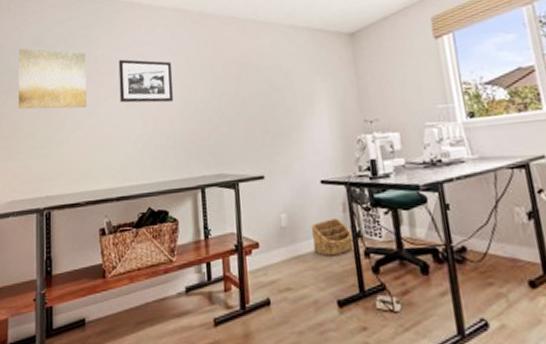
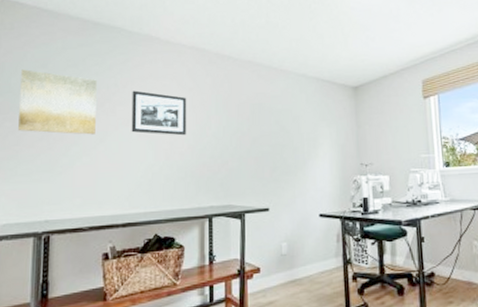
basket: present [310,218,354,257] -> none [308,247,344,280]

